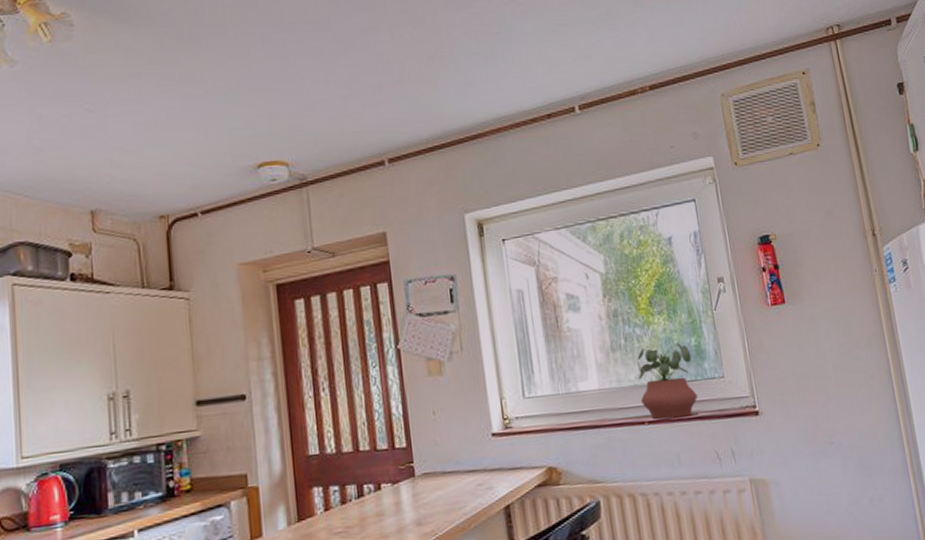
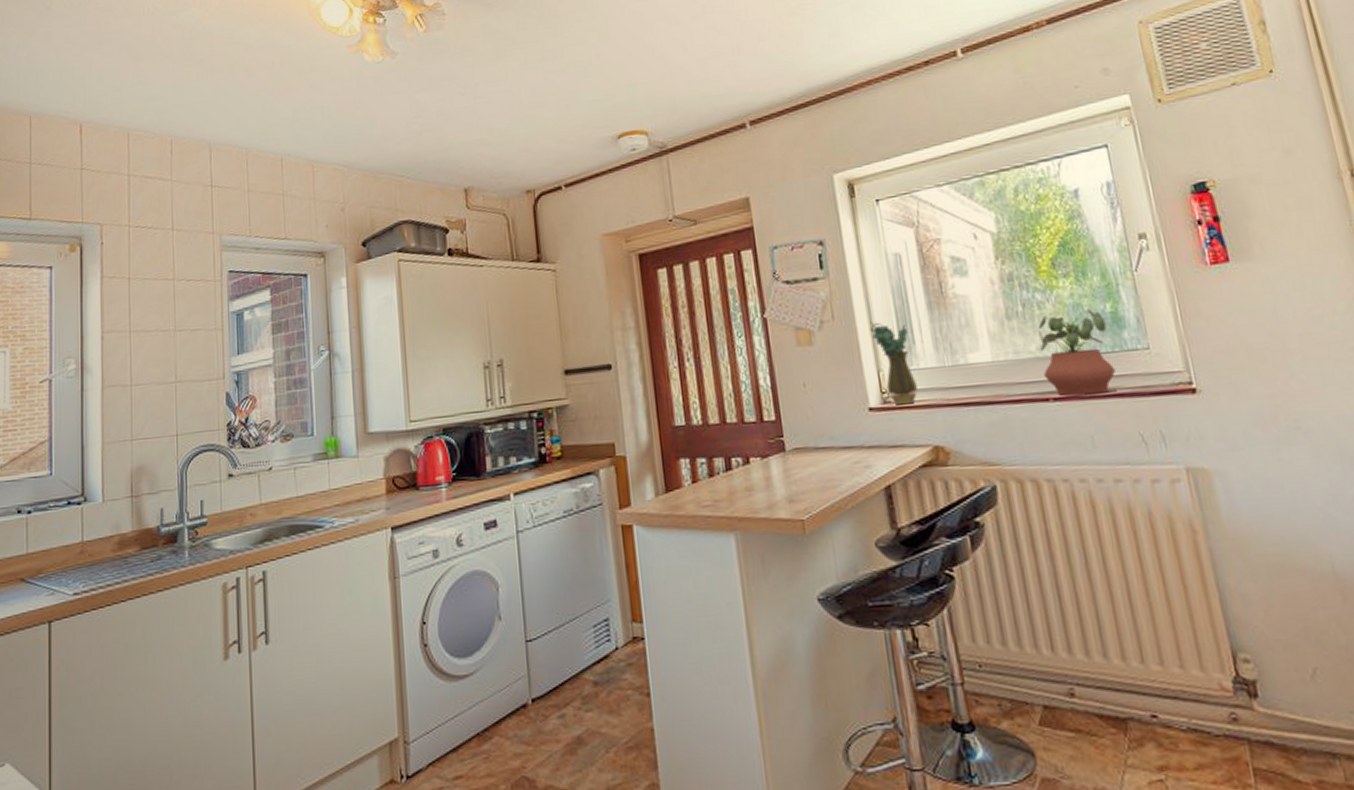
vase: none [494,352,536,431] -> present [869,321,918,406]

